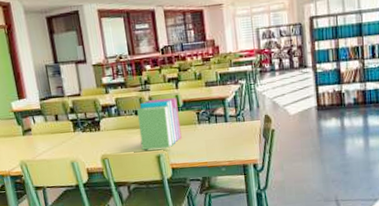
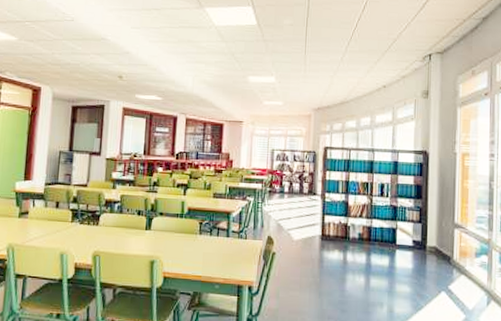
books: present [136,98,182,150] -> none [136,202,183,255]

